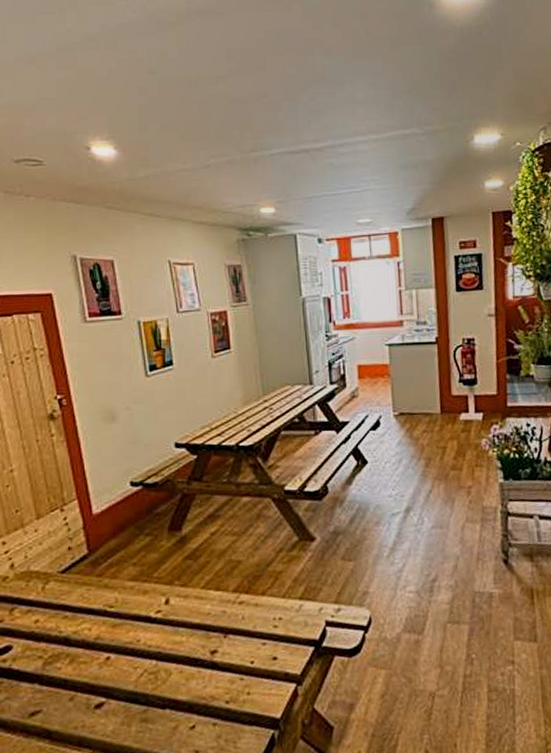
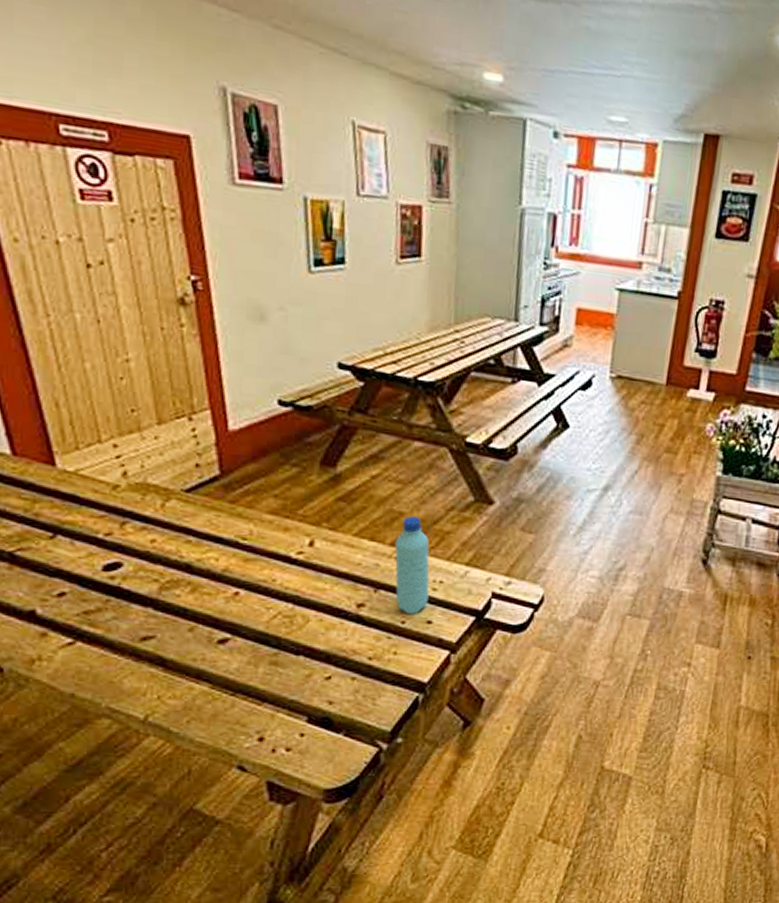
water bottle: none [237,562,272,653] -> present [394,516,430,614]

